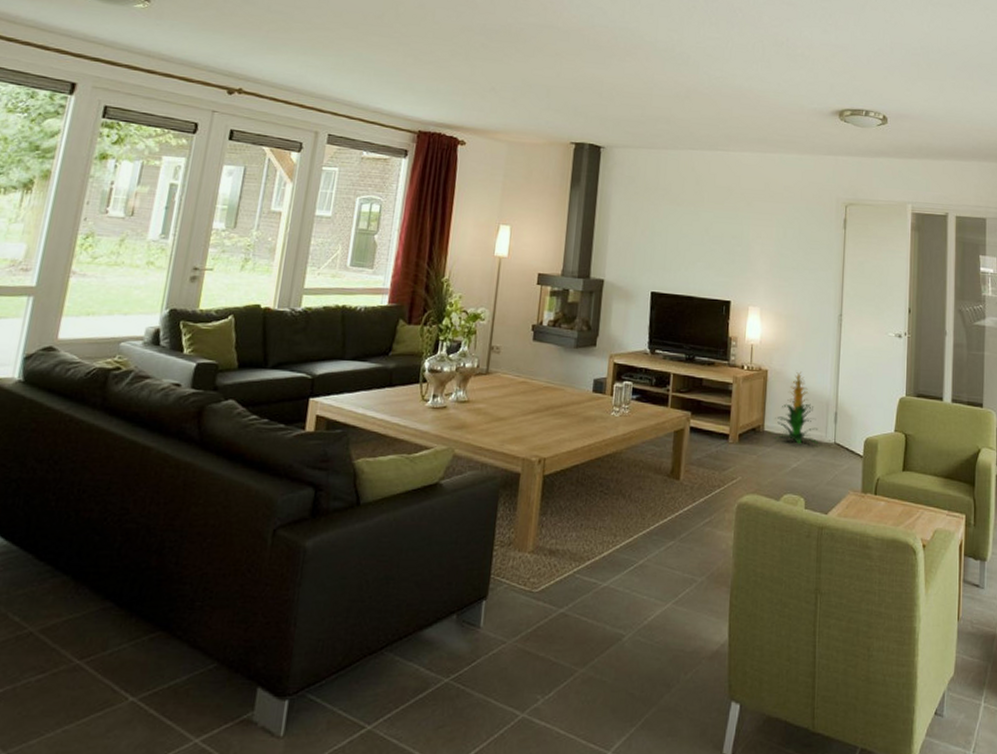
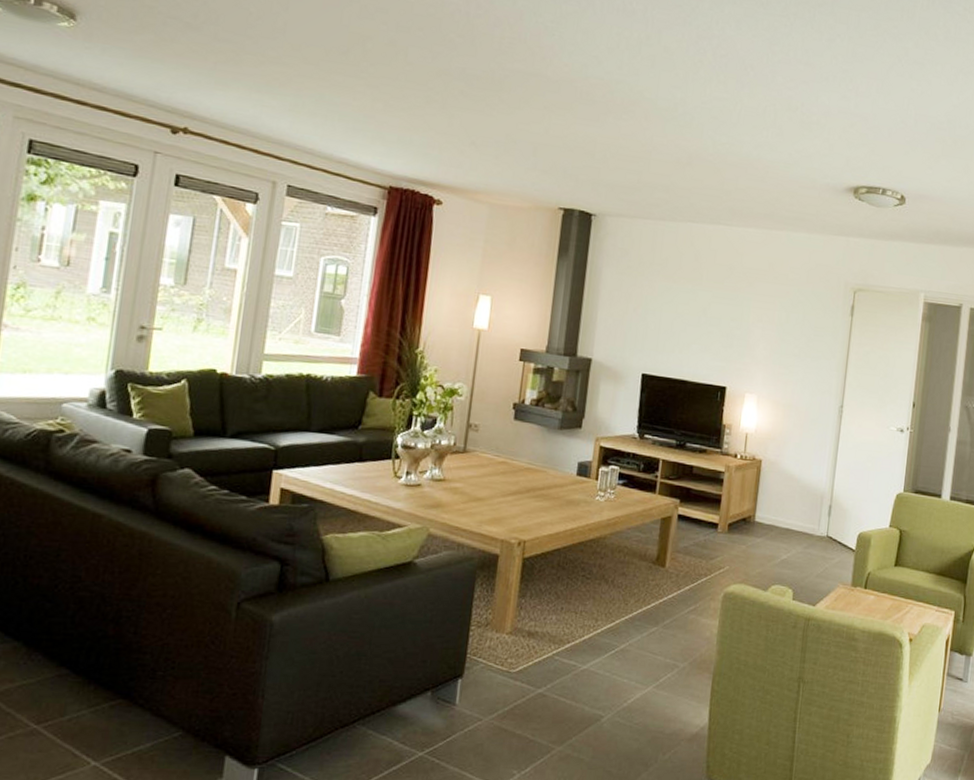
indoor plant: present [774,371,818,445] -> none [765,462,811,537]

